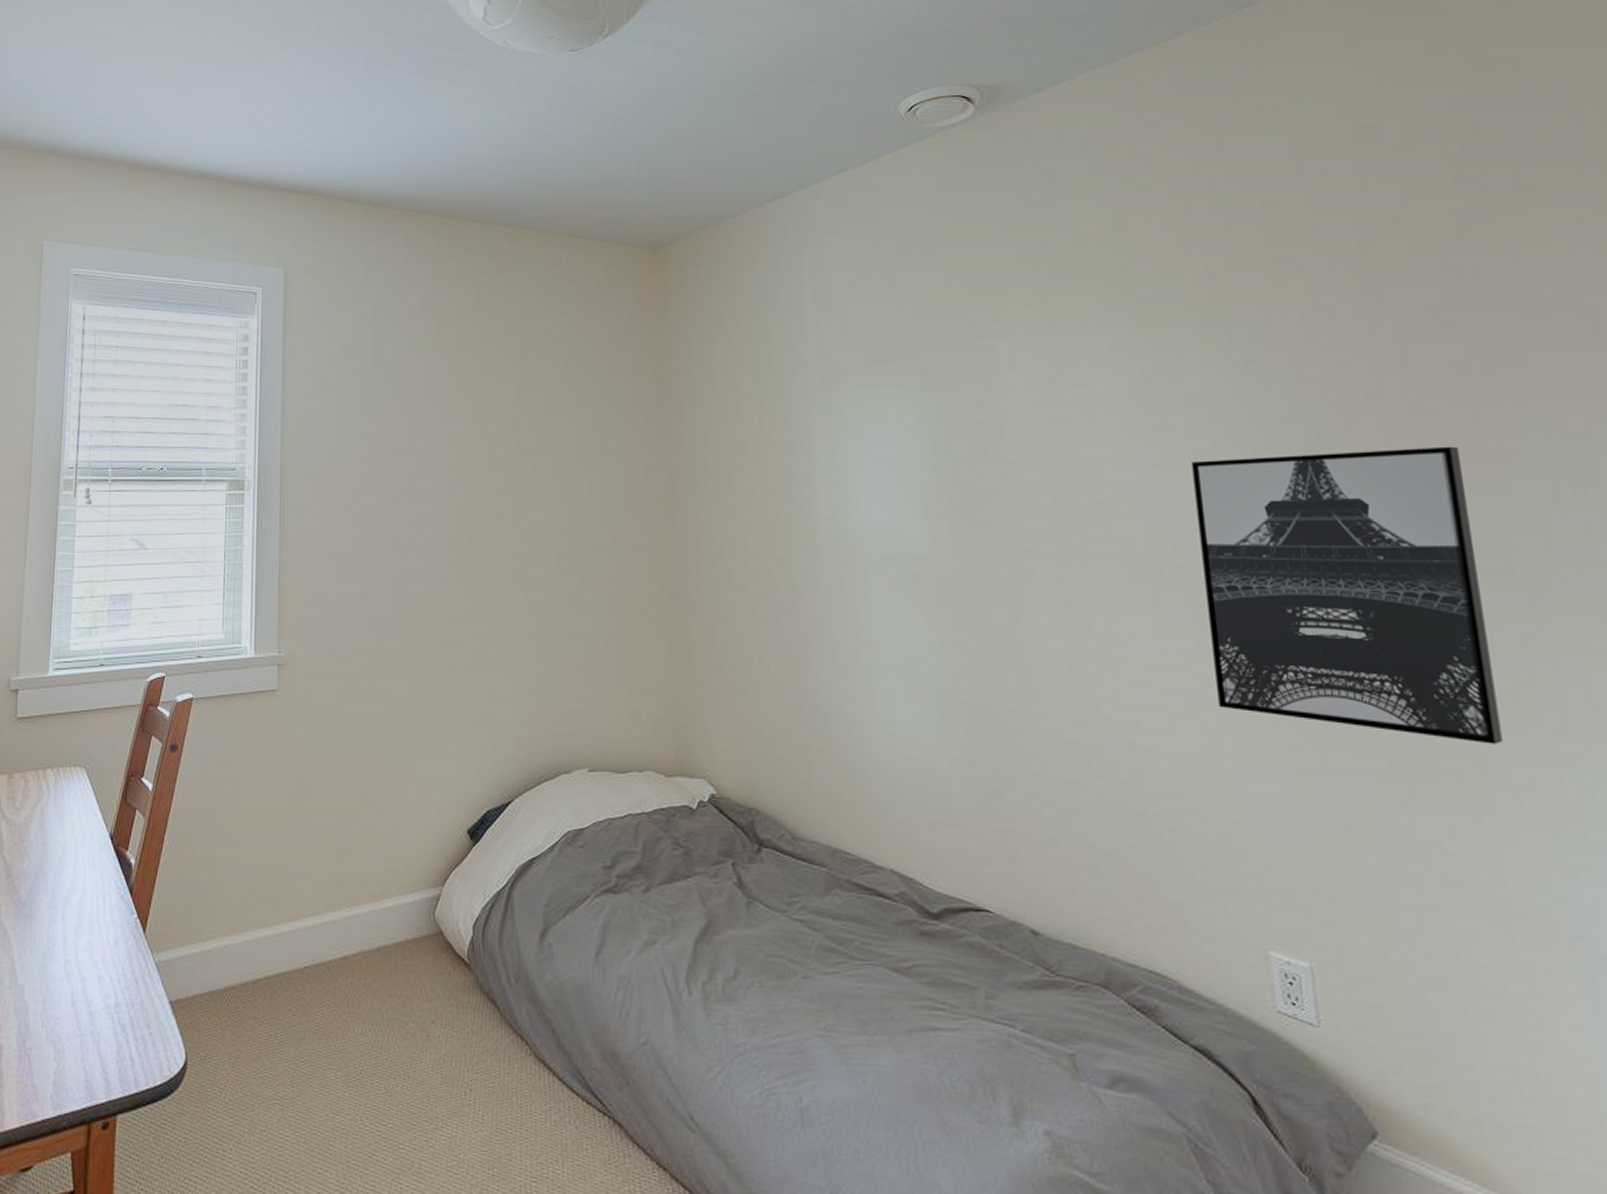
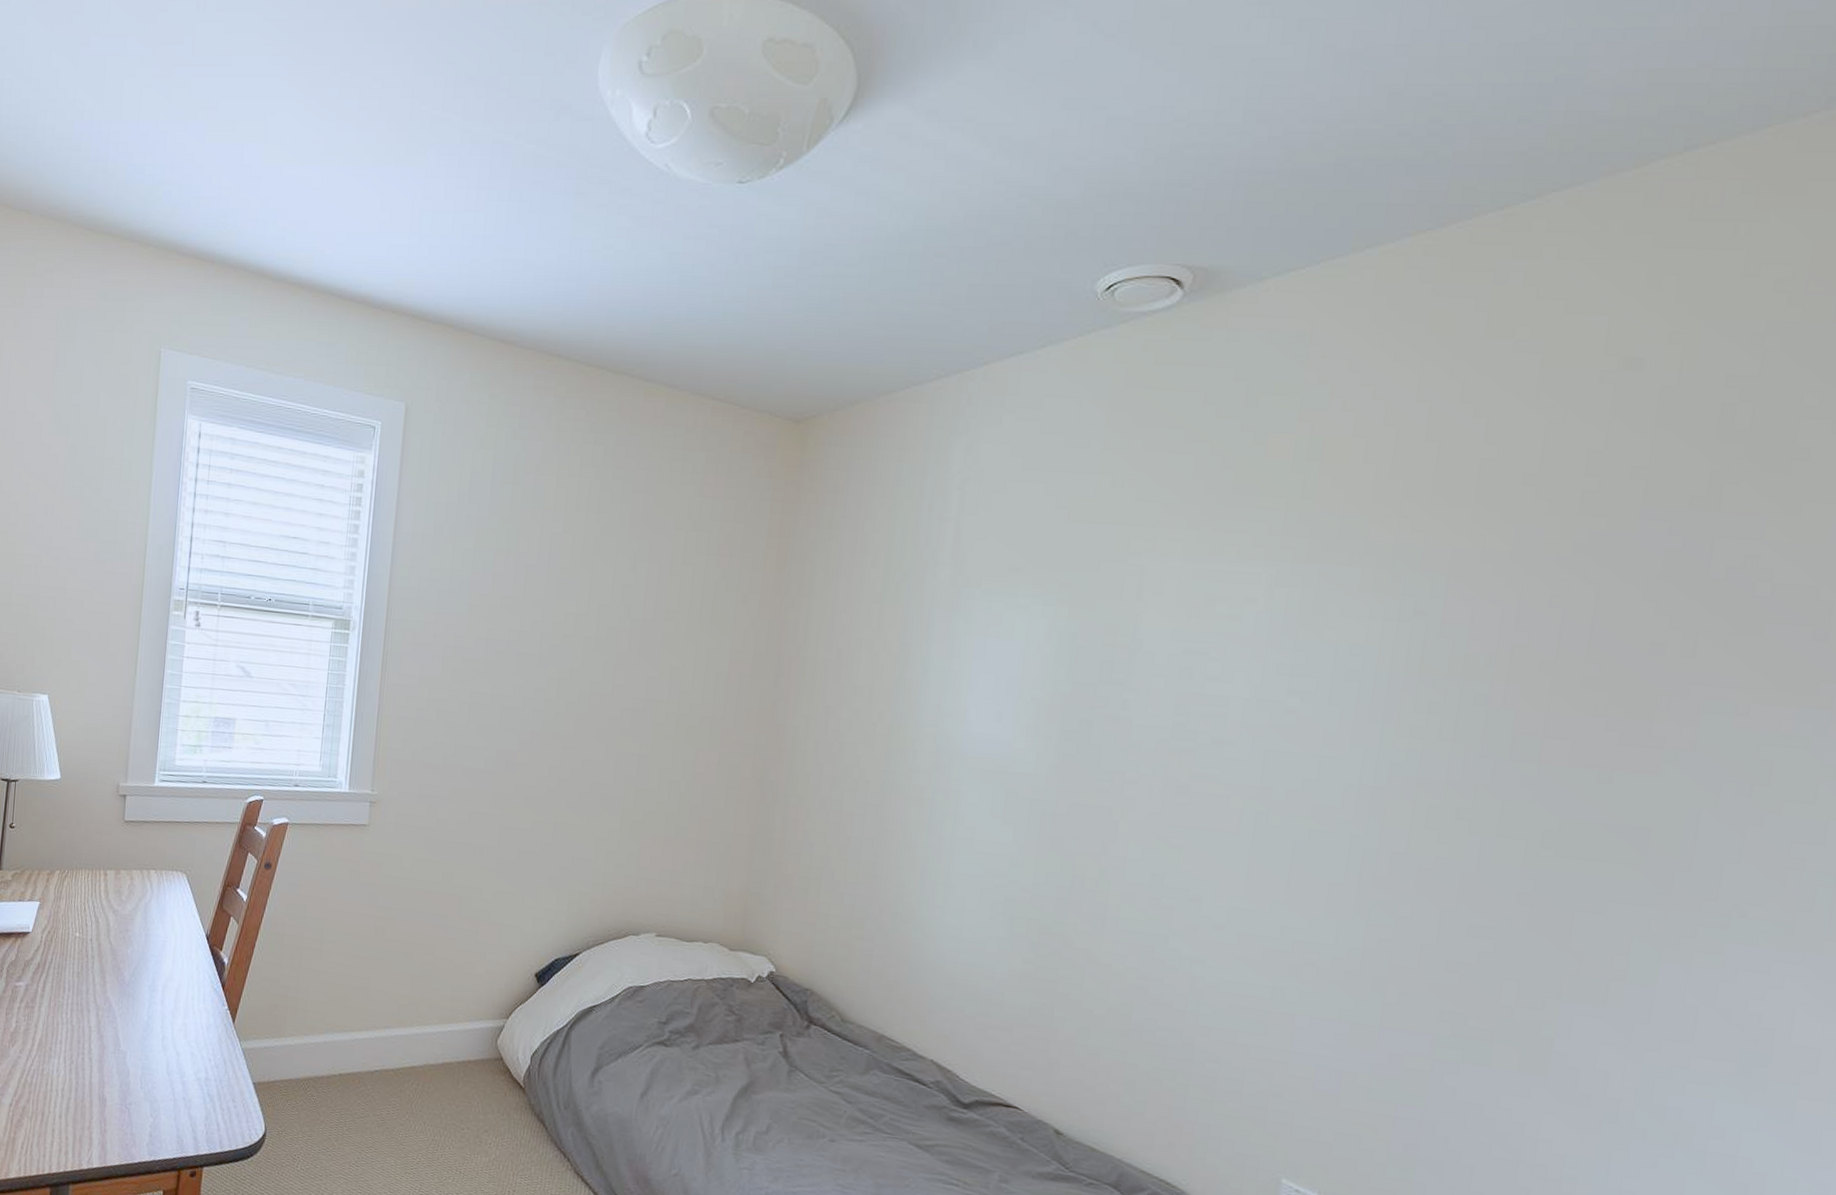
wall art: present [1191,446,1503,744] -> none [1292,711,1624,1026]

